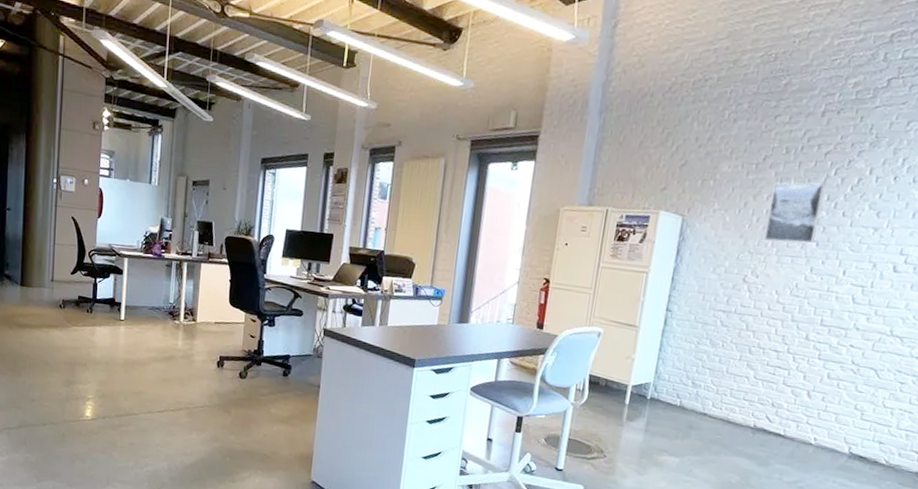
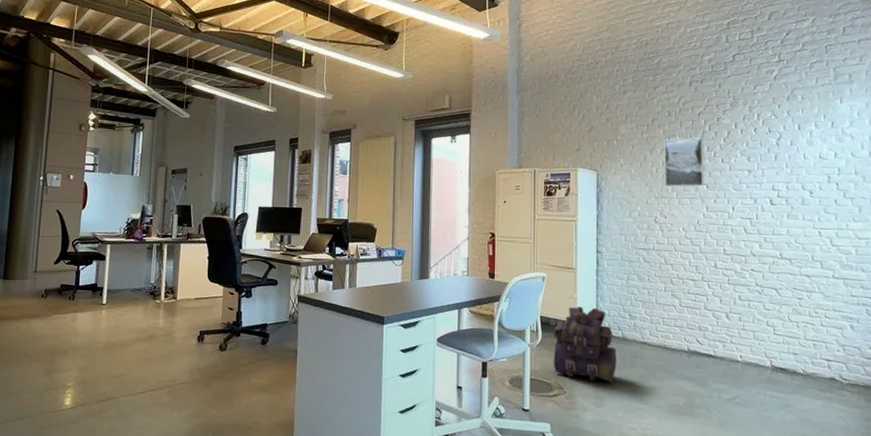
backpack: none [596,368,671,451] -> present [553,306,617,382]

